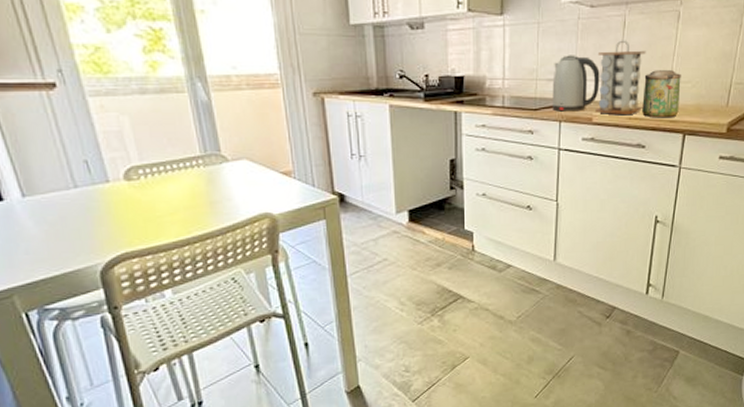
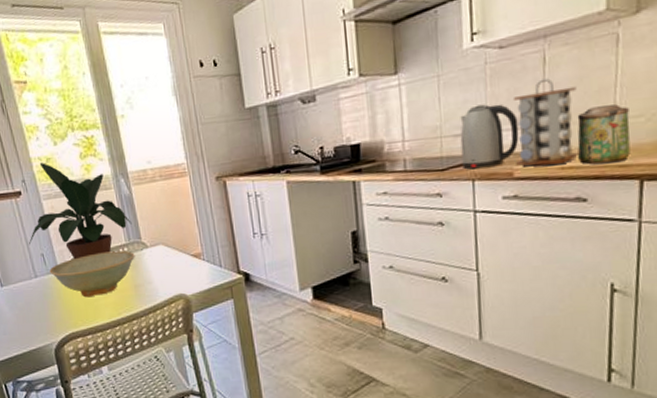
potted plant: none [66,52,209,170] -> present [29,163,132,260]
dish: none [95,163,212,213] -> present [49,250,135,298]

